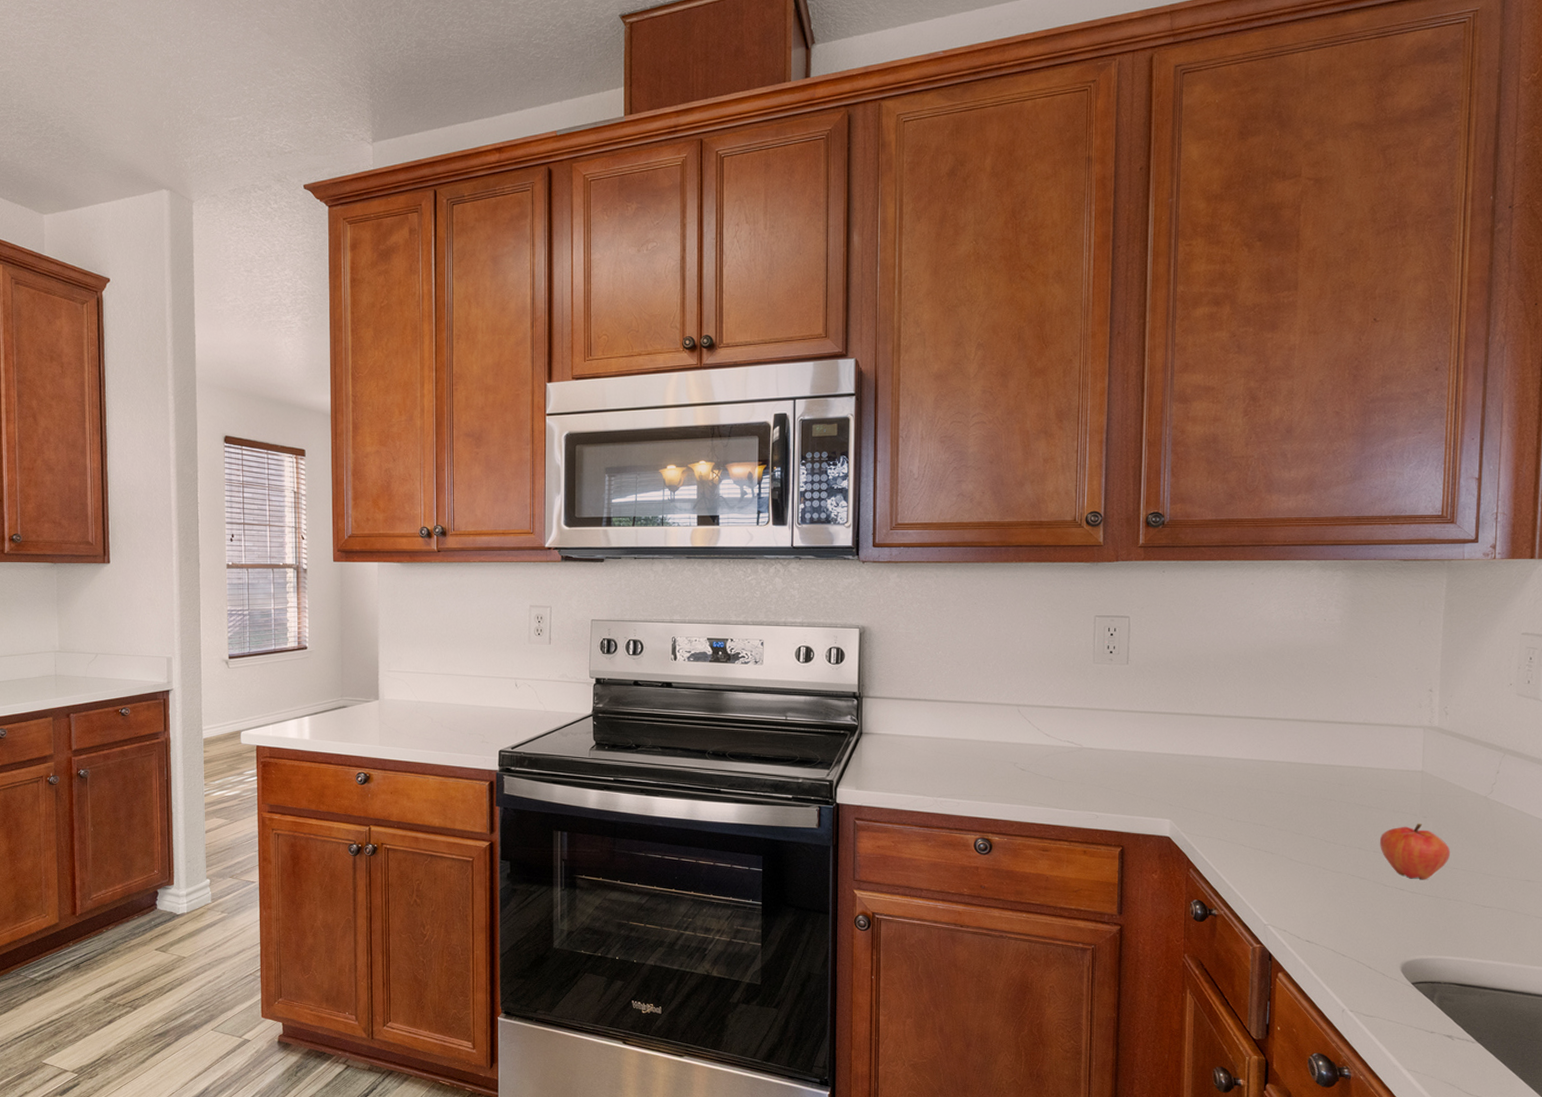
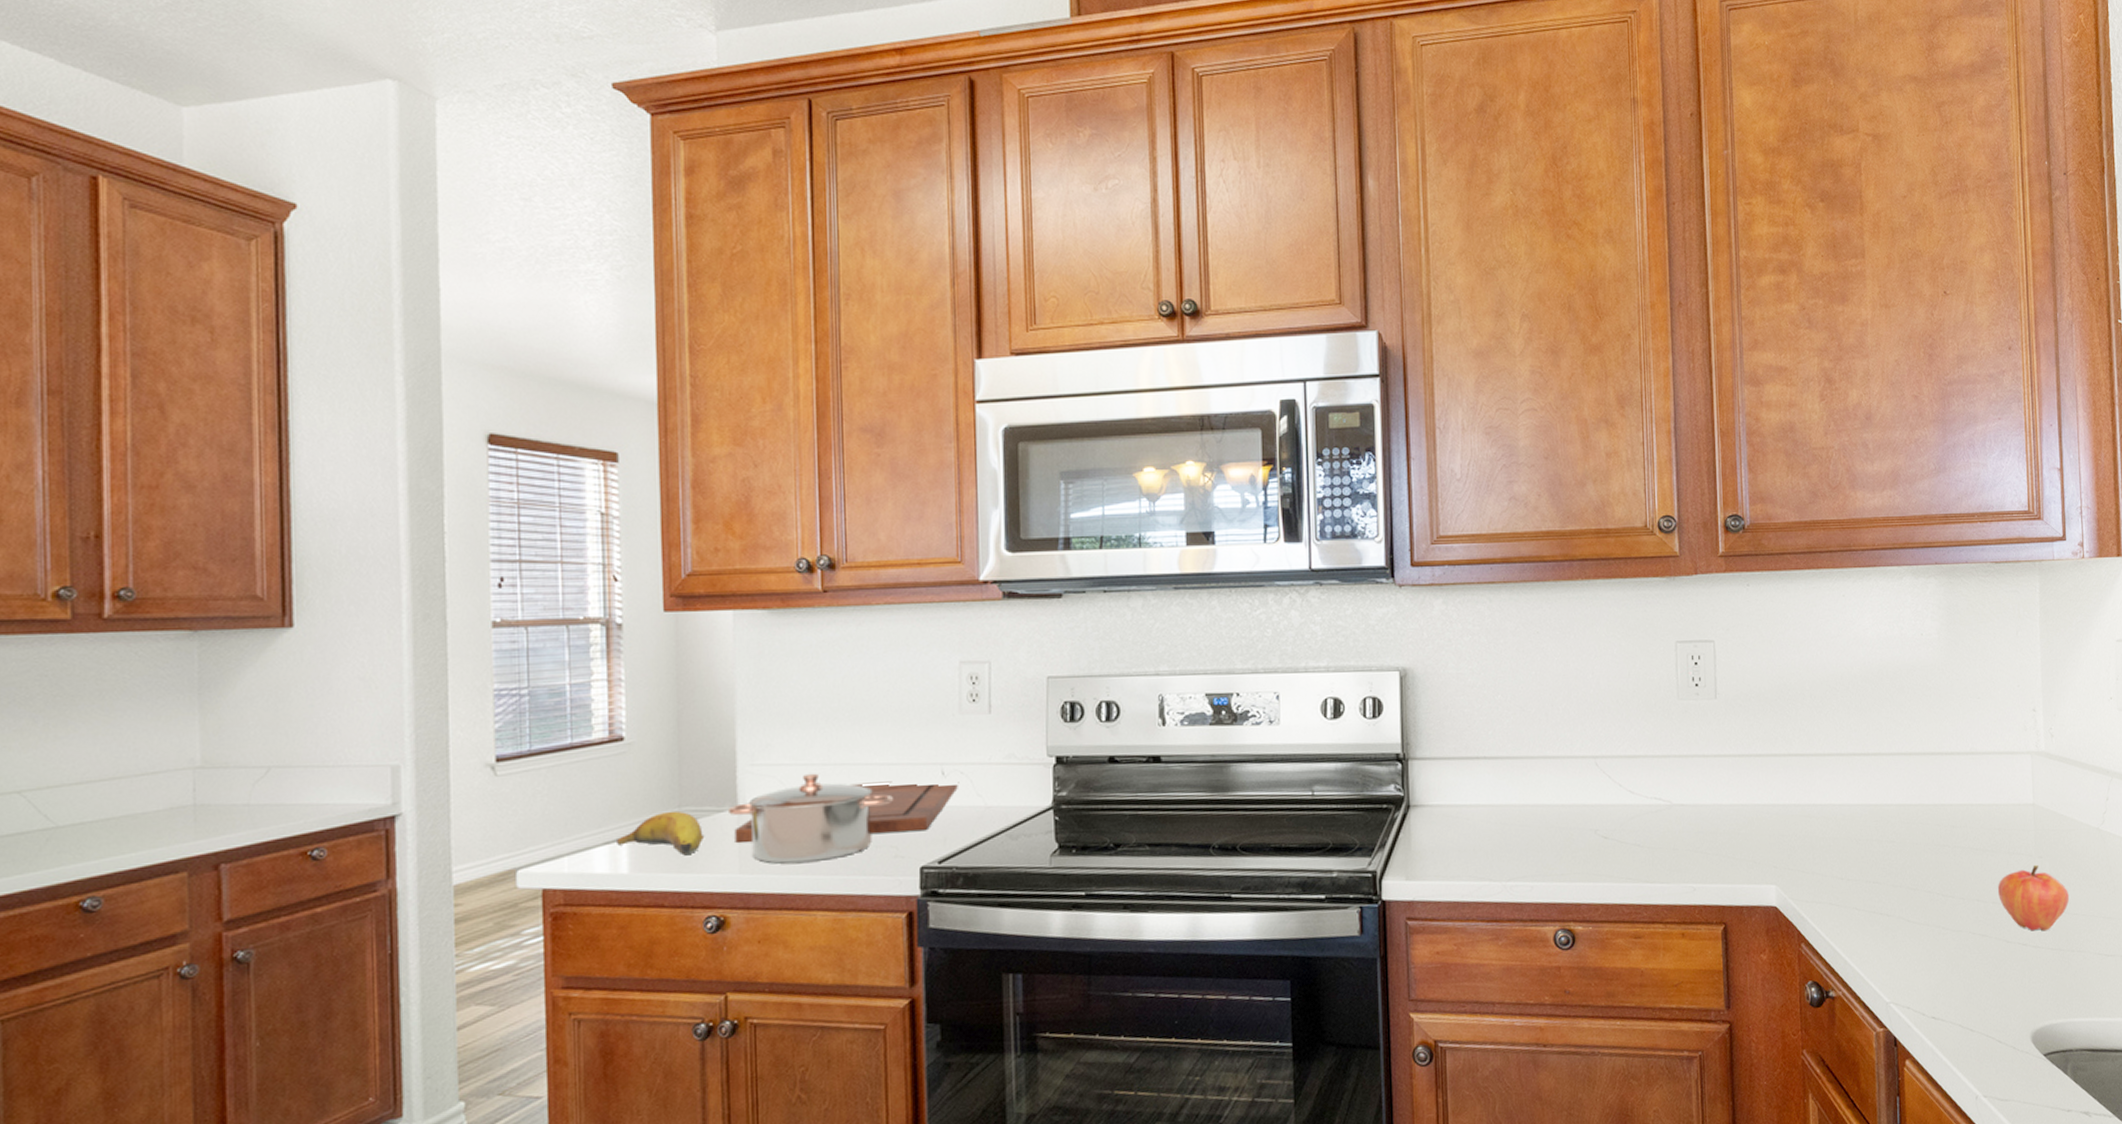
fruit: none [302,699,357,730] -> present [617,810,703,856]
cooking pot: none [372,679,481,741] -> present [727,773,893,864]
cutting board: none [377,688,526,724] -> present [734,781,958,842]

